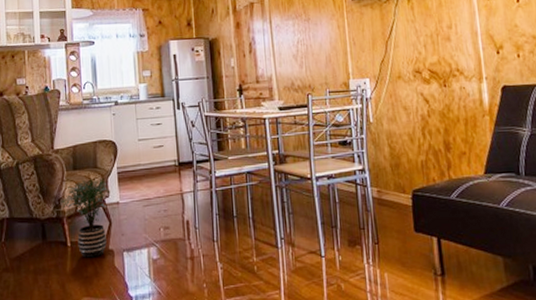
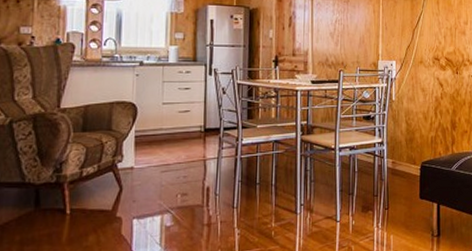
potted plant: present [60,177,109,258] -> none [62,140,123,226]

